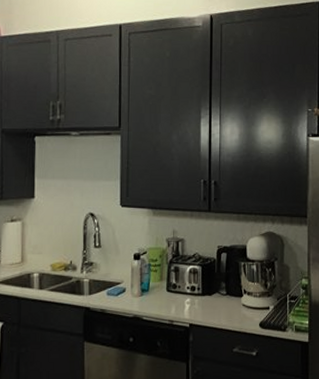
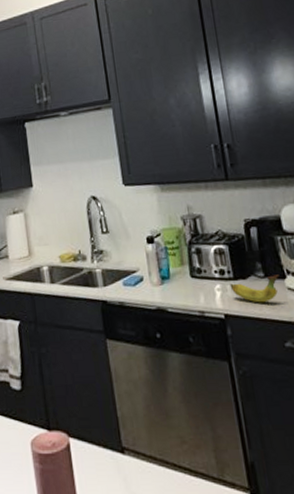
fruit: none [198,293,238,316] -> present [229,274,279,303]

